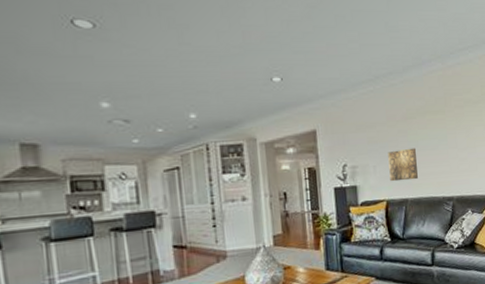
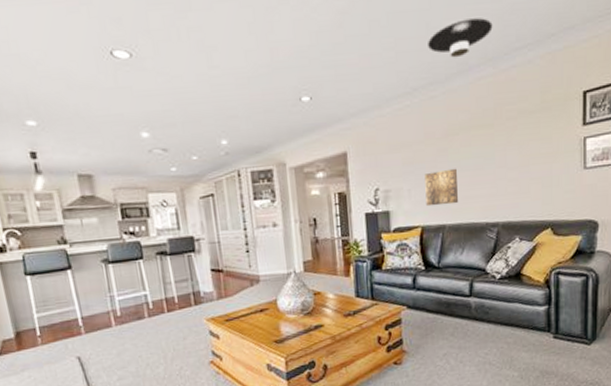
ceiling light: none [387,22,440,53] -> present [428,18,493,58]

